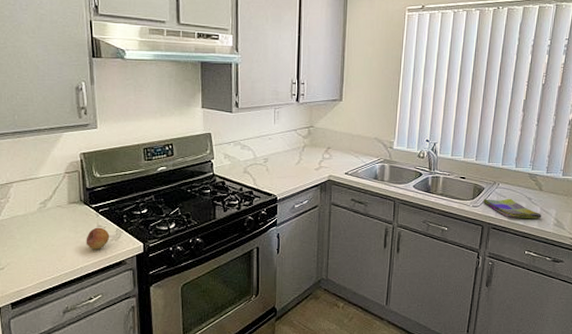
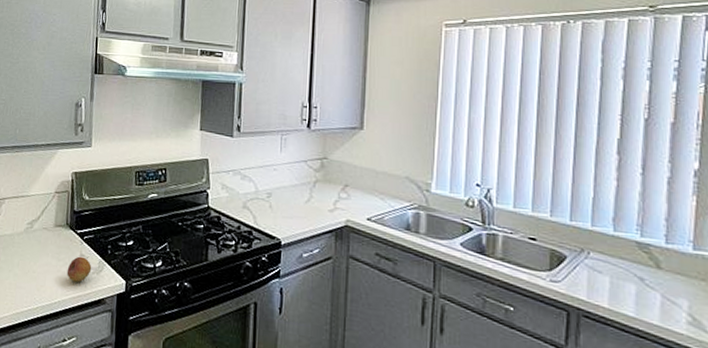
dish towel: present [482,198,541,219] -> none [565,271,664,311]

